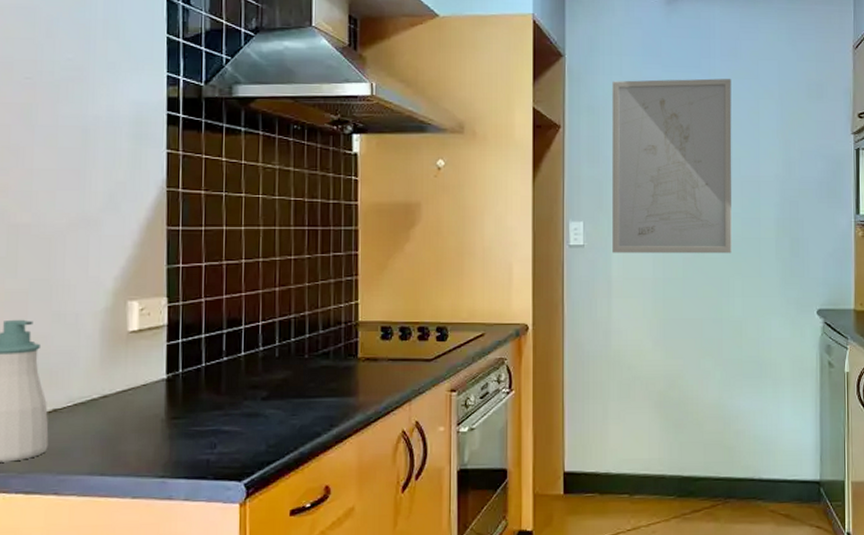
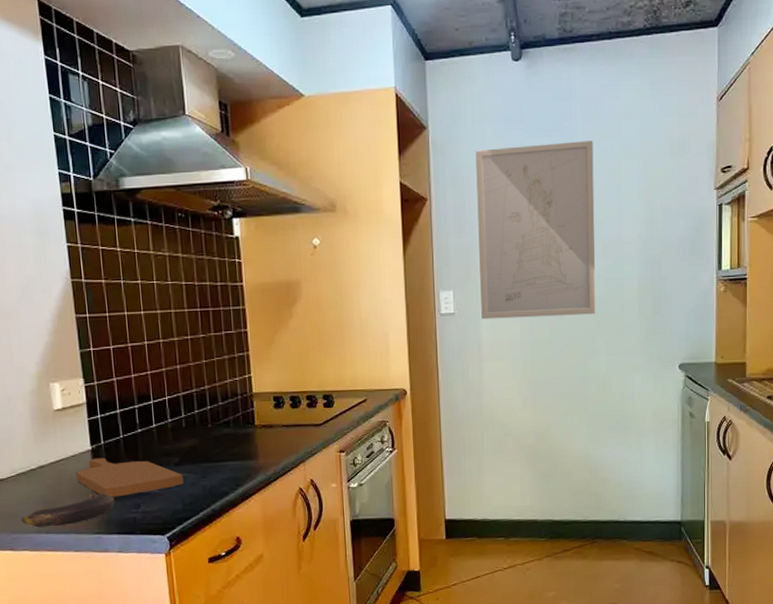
banana: none [72,430,187,468] -> present [21,493,115,528]
cutting board: none [144,388,270,435] -> present [75,457,184,498]

